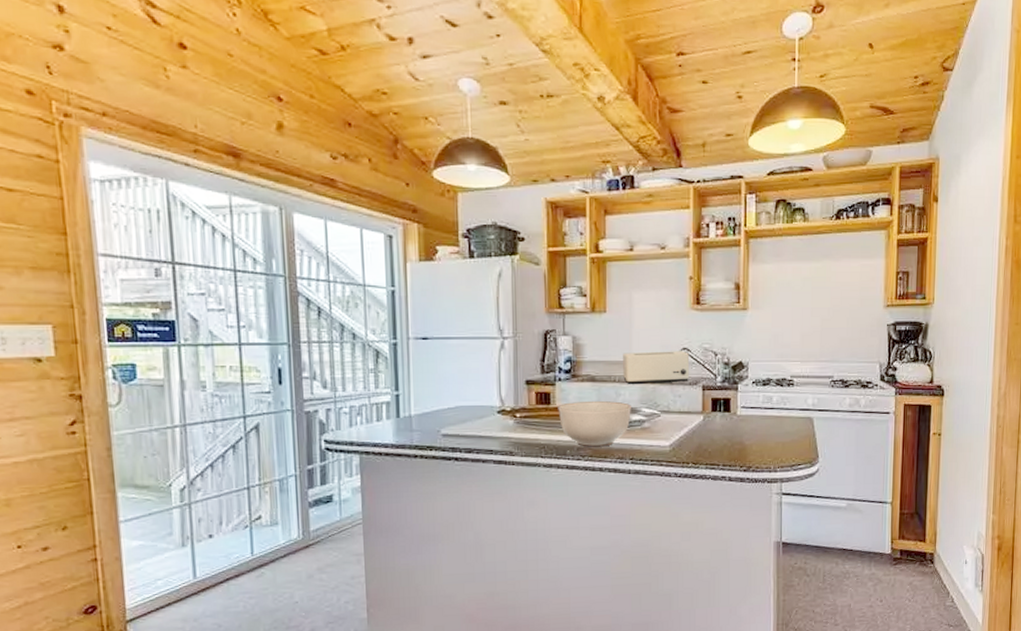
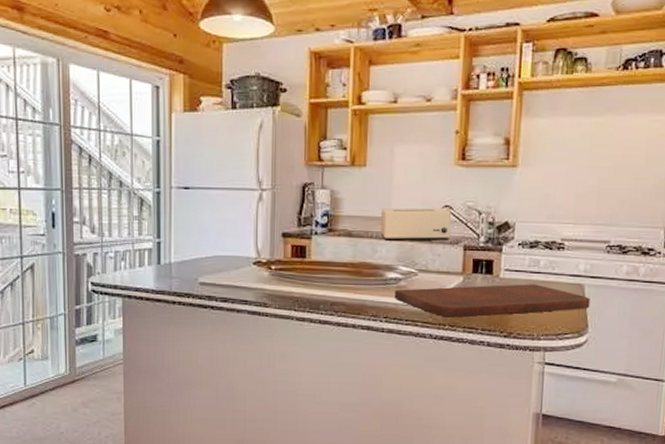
bowl: present [558,401,631,447] -> none [313,257,388,303]
cutting board: none [639,419,819,456] -> present [394,284,590,318]

